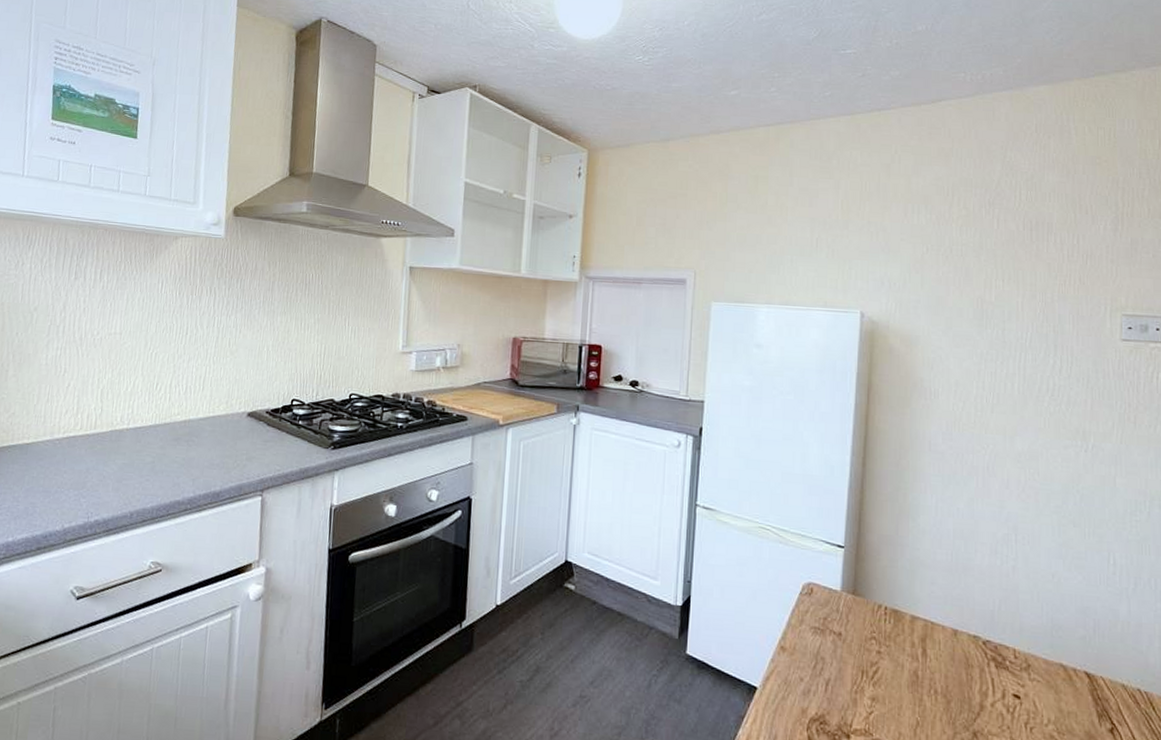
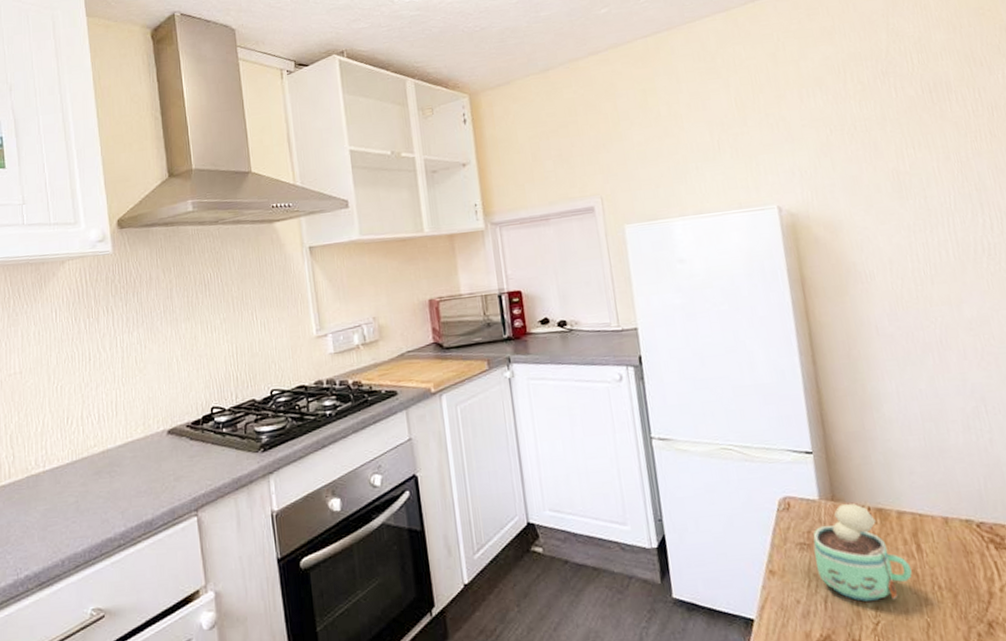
chocolate milk: none [826,599,913,695] -> present [812,503,913,602]

